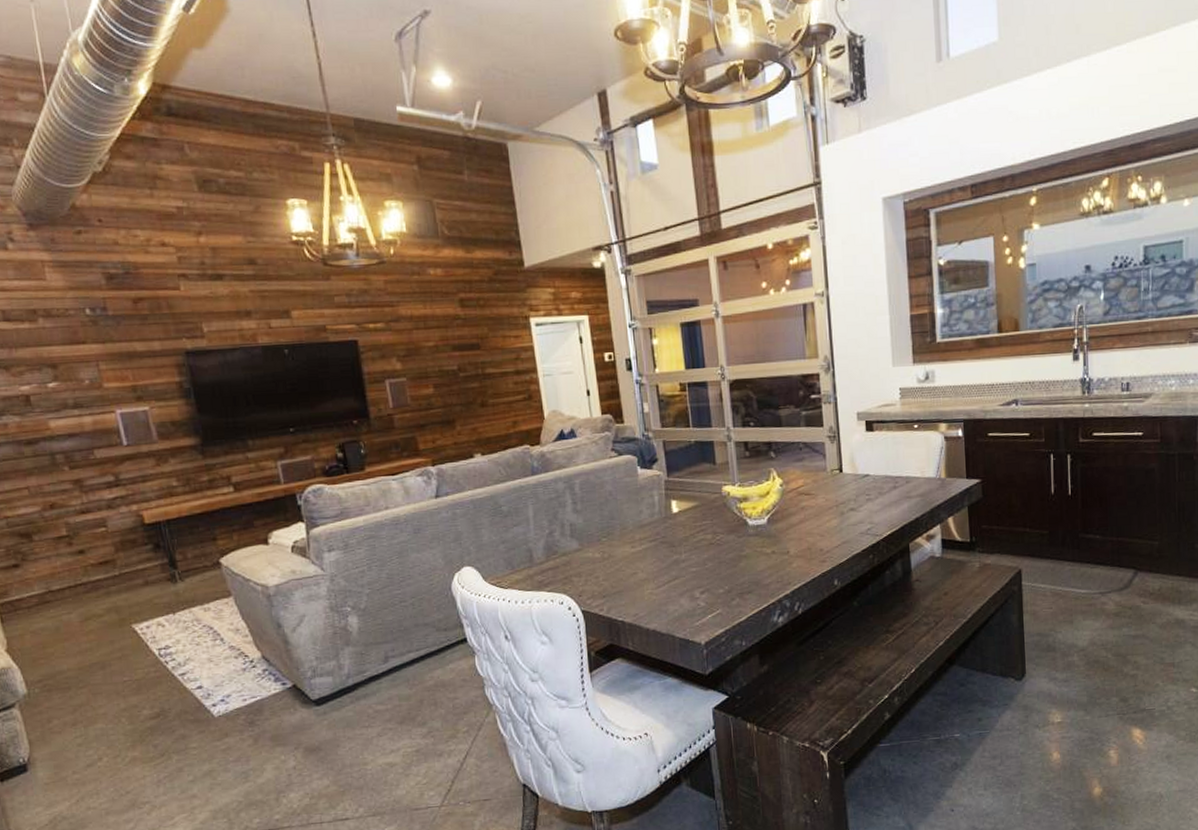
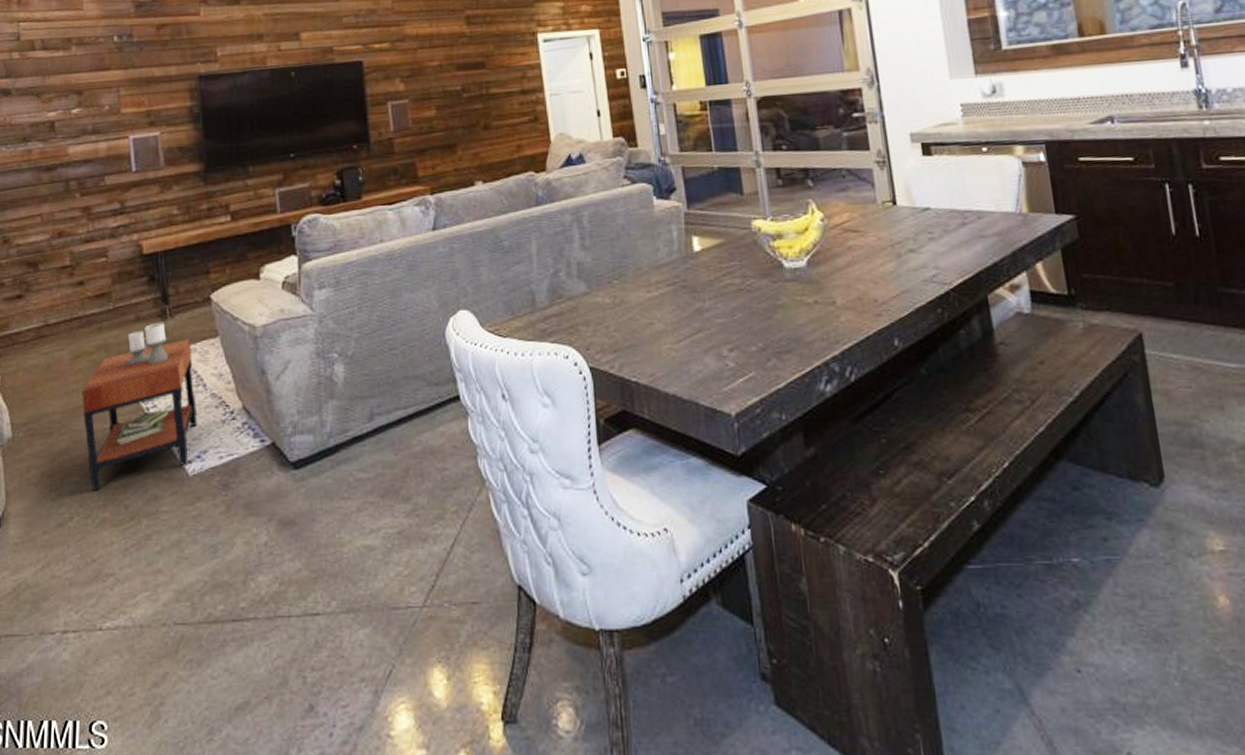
side table: none [96,585,218,735] -> present [81,322,198,491]

